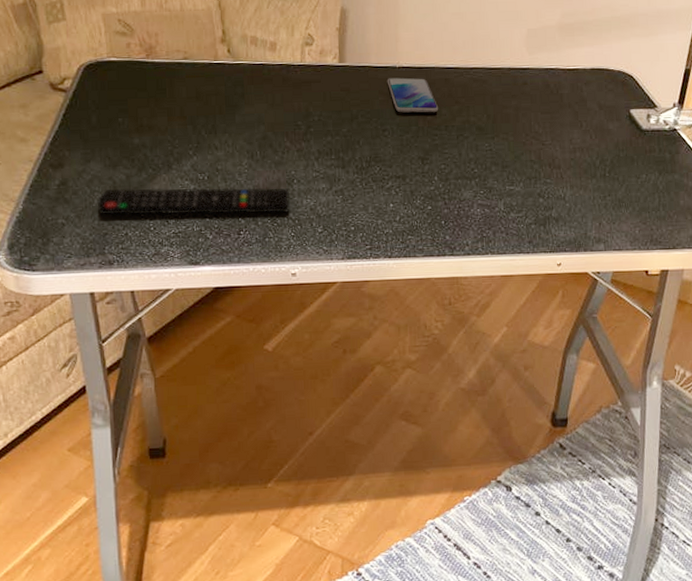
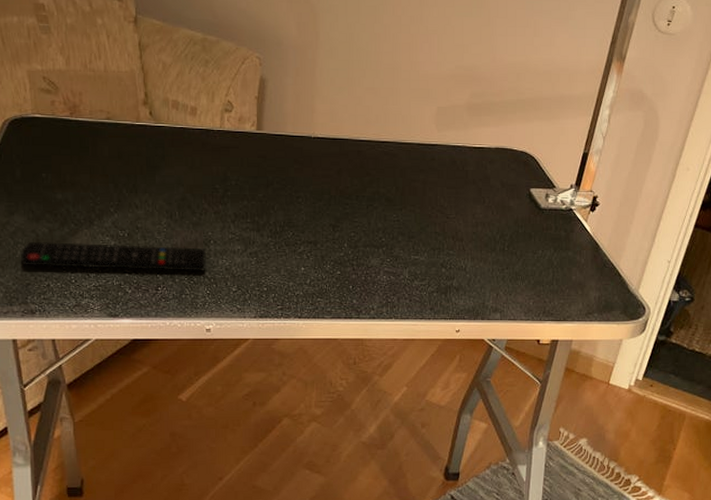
smartphone: present [387,77,439,113] -> none [302,147,351,183]

